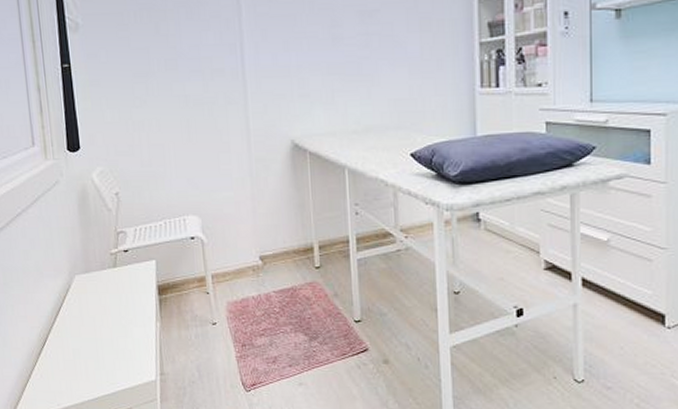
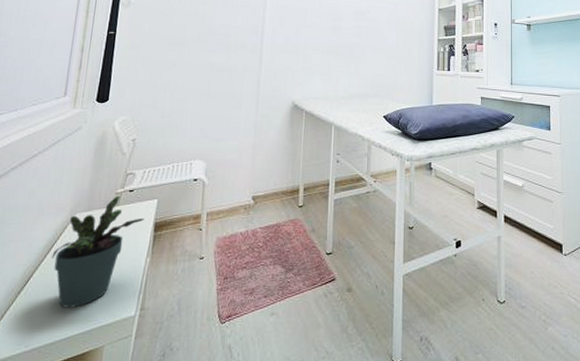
potted plant: none [61,256,146,370] -> present [51,195,144,308]

